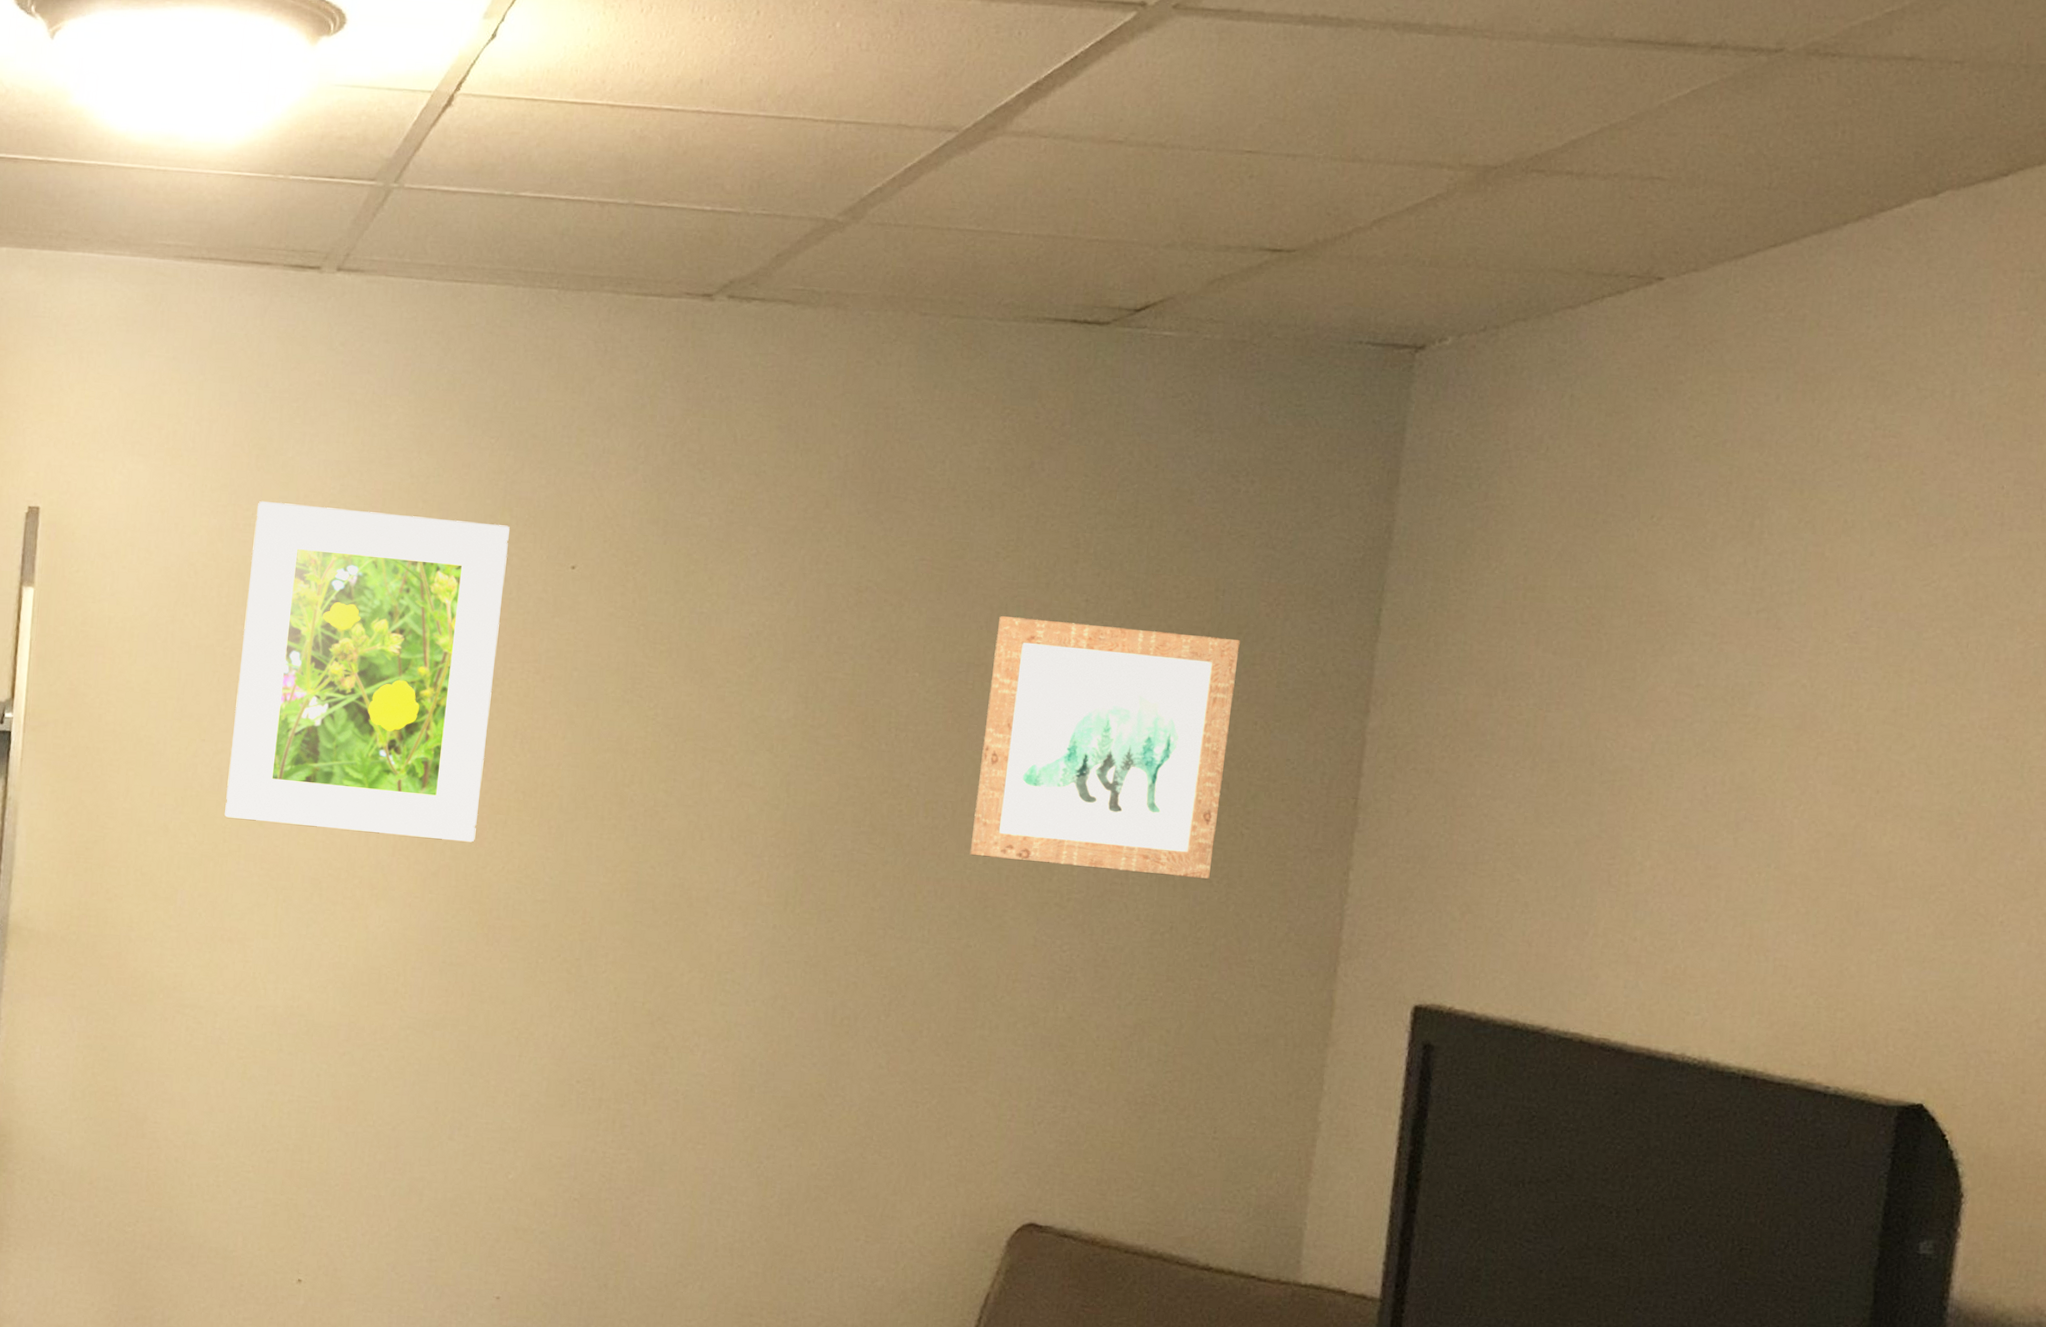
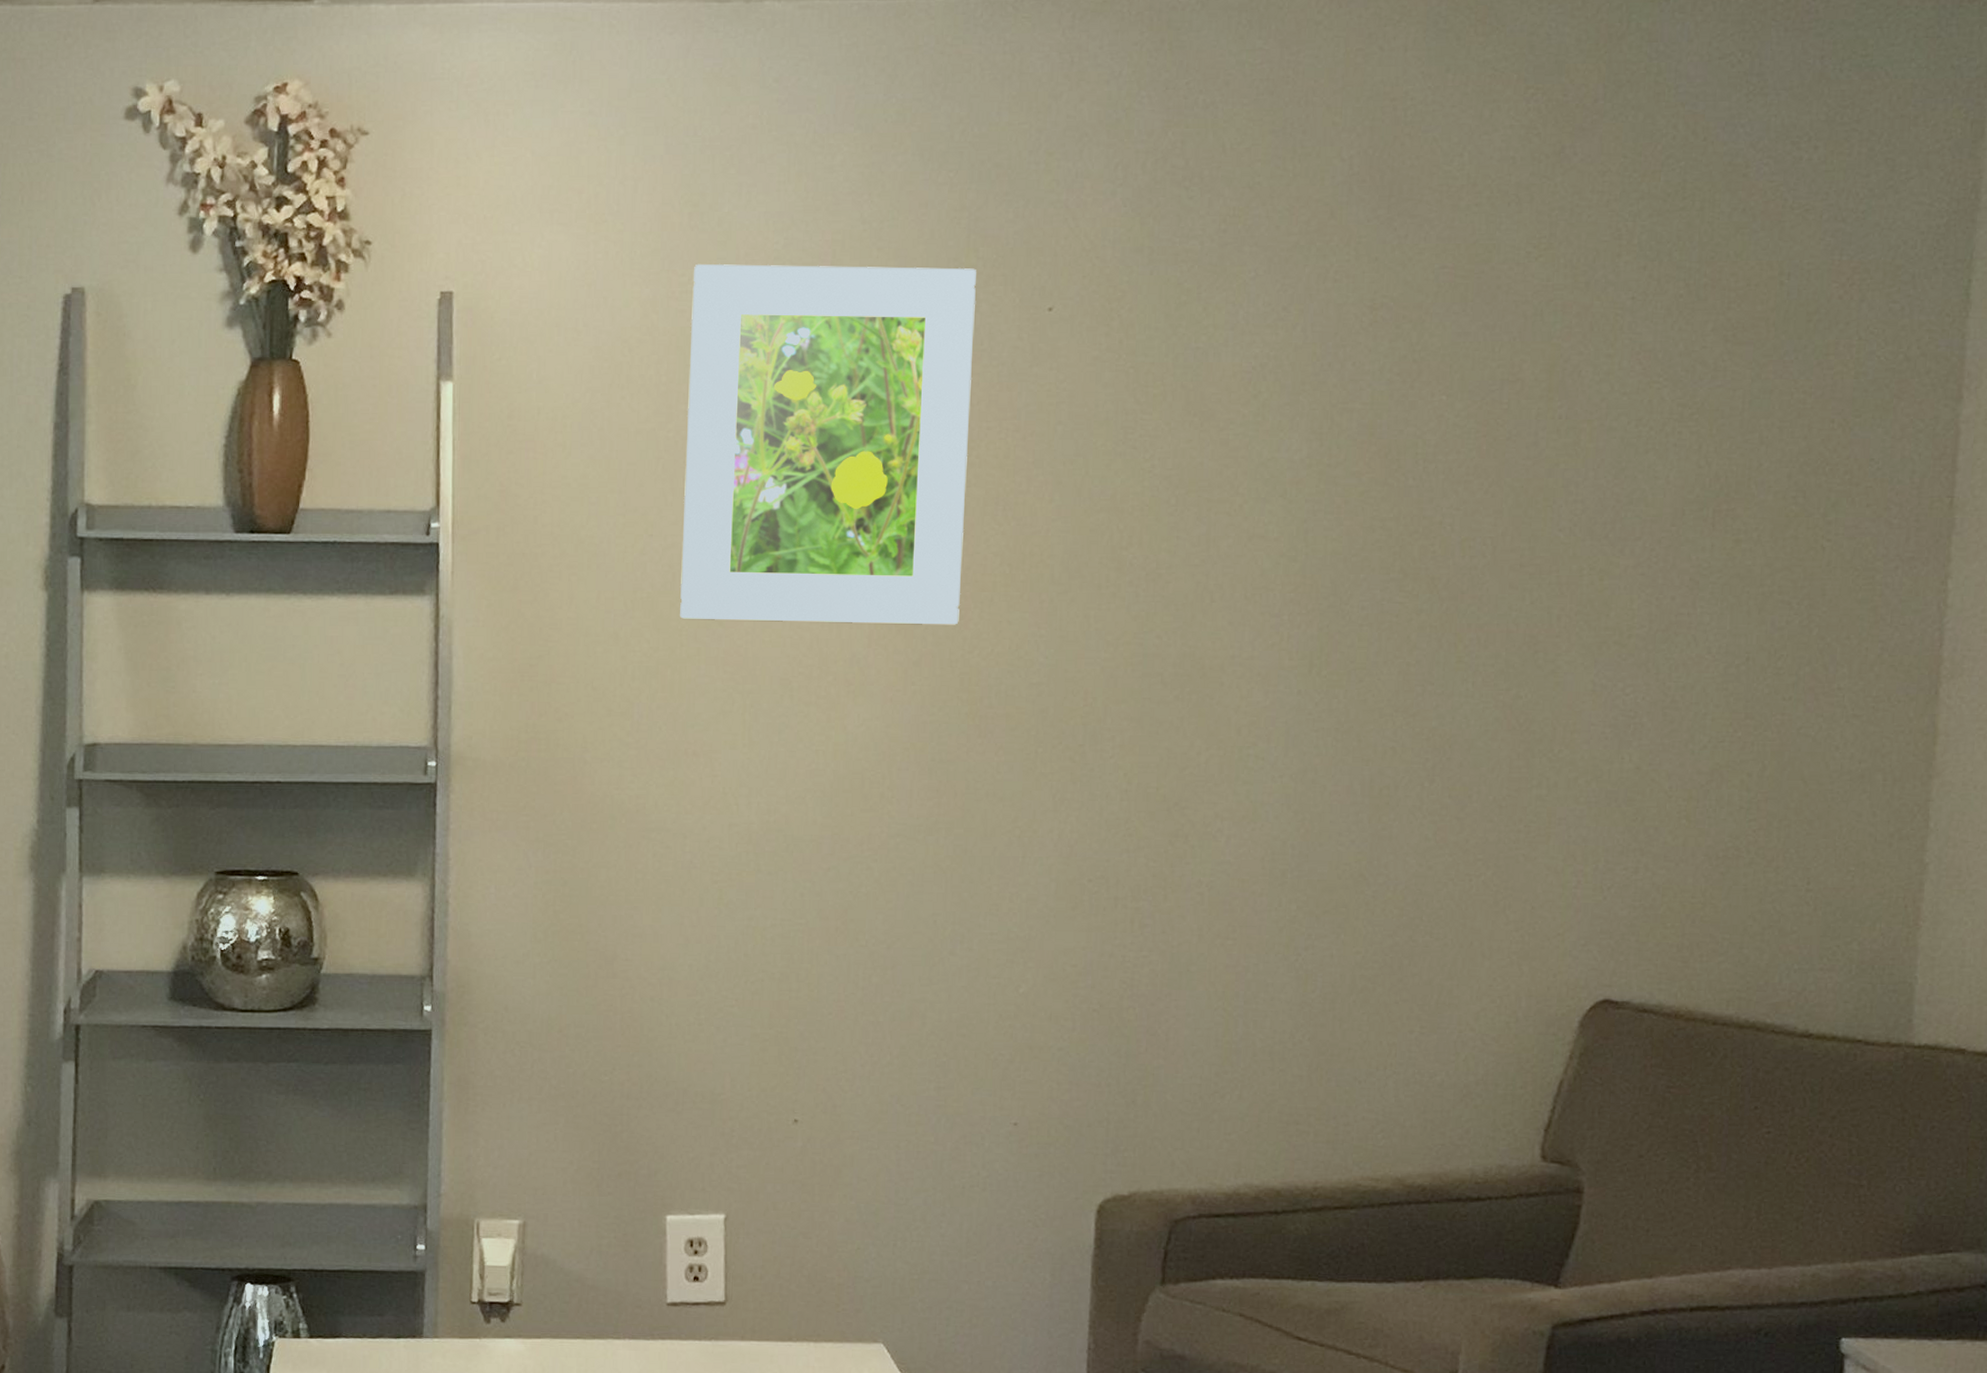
wall art: present [969,616,1240,880] -> none [1514,324,1811,602]

